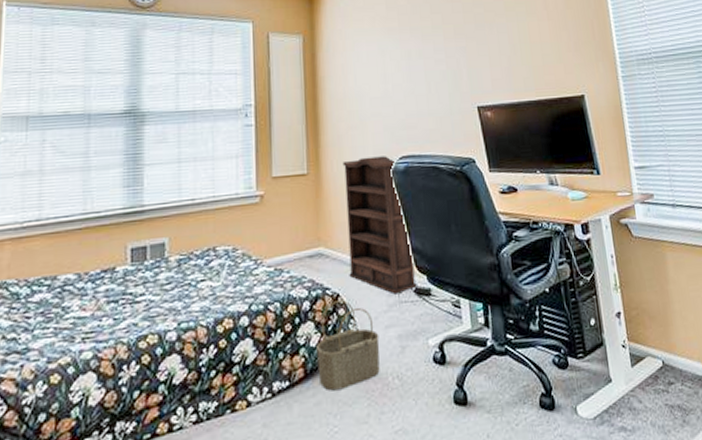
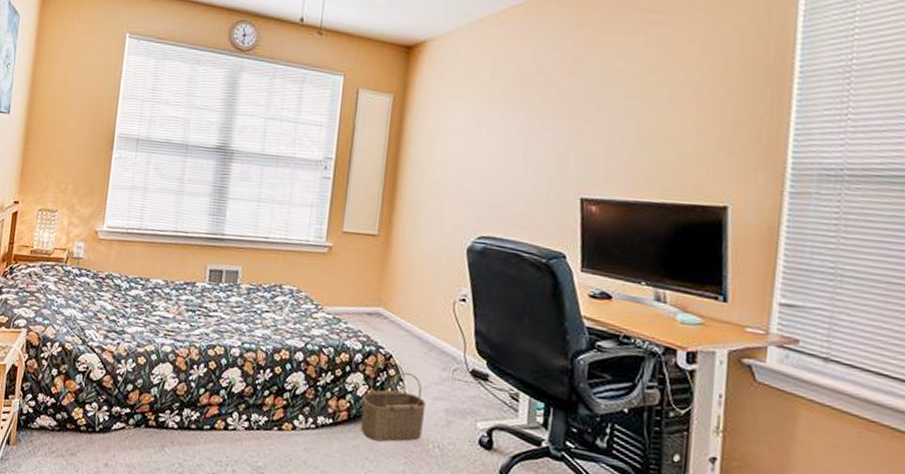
bookshelf: present [342,156,417,295] -> none [405,229,475,371]

